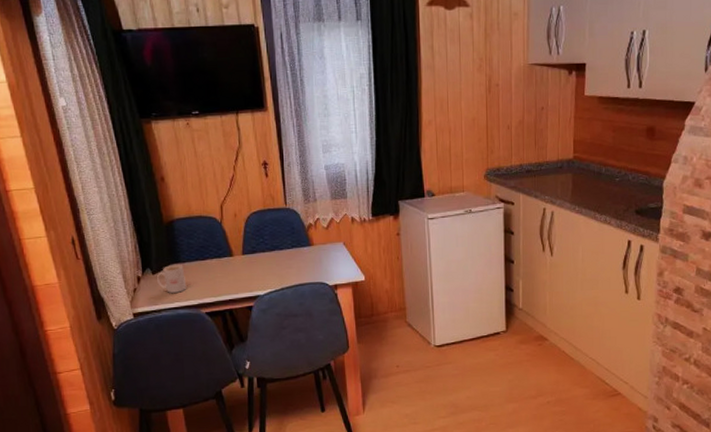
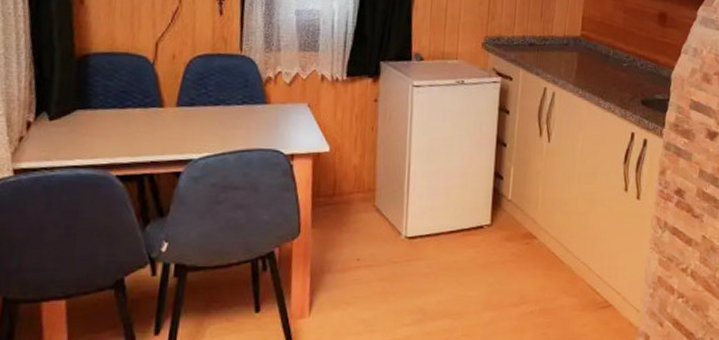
mug: present [157,265,187,293] -> none [55,111,96,147]

